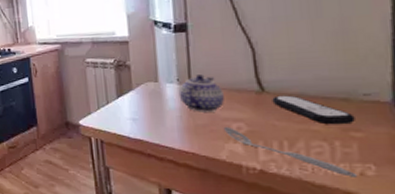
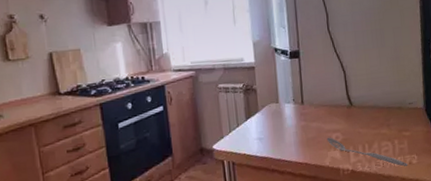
teapot: present [178,75,224,112] -> none [294,94,327,127]
remote control: present [272,95,355,125] -> none [357,107,405,128]

